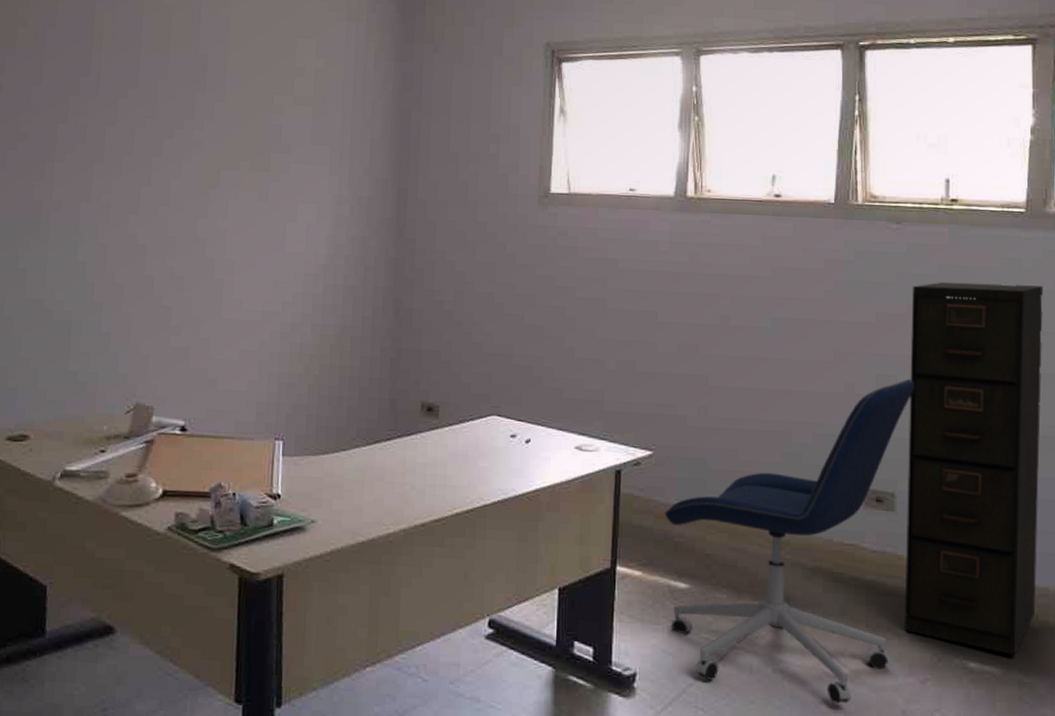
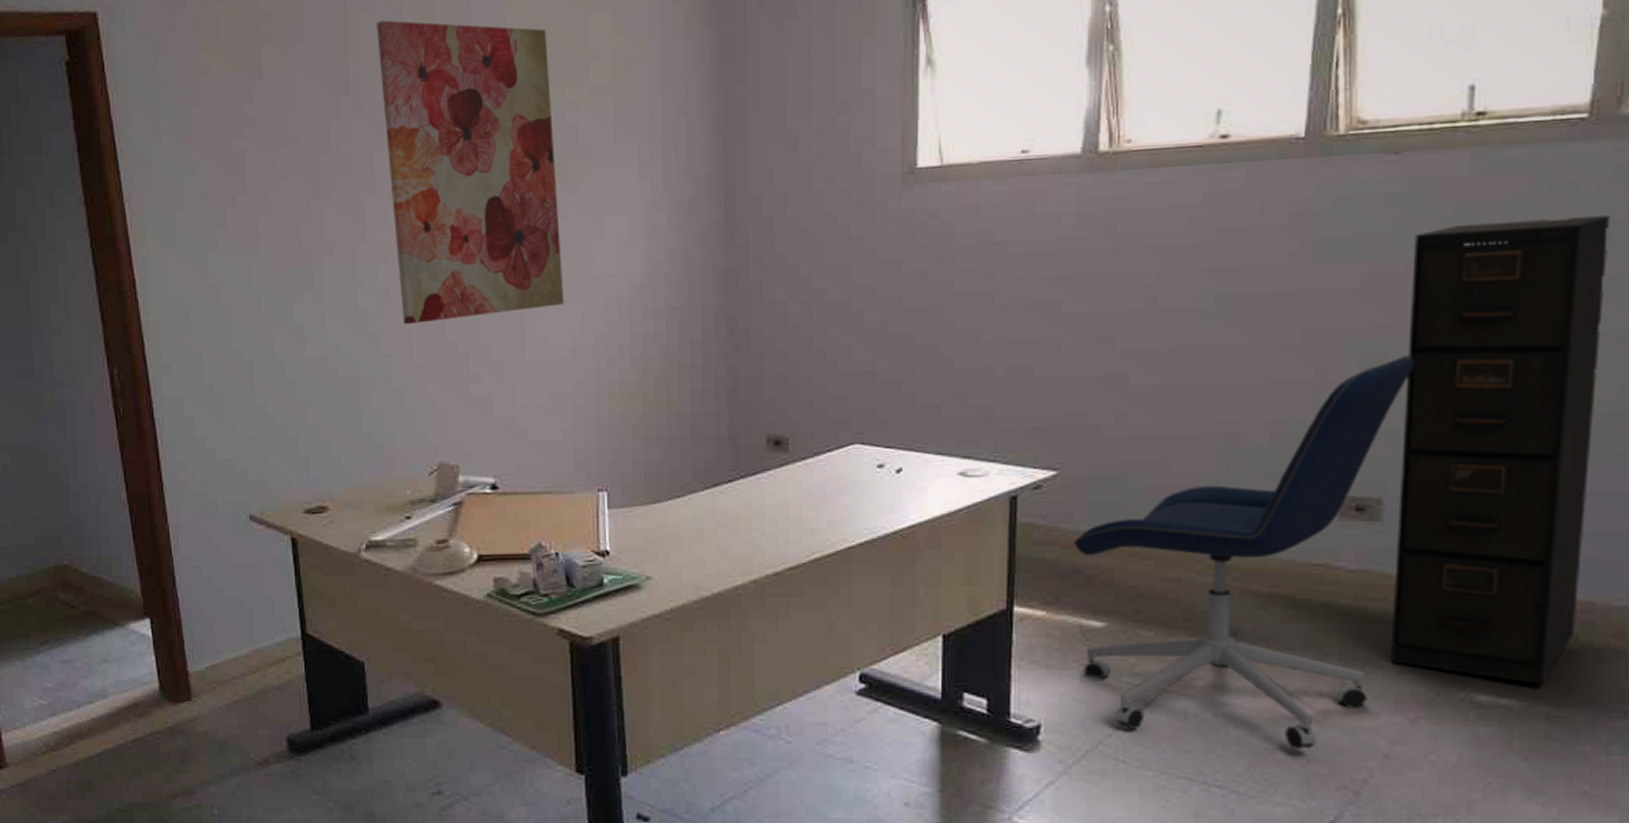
wall art: none [116,21,262,278] -> present [376,20,565,324]

